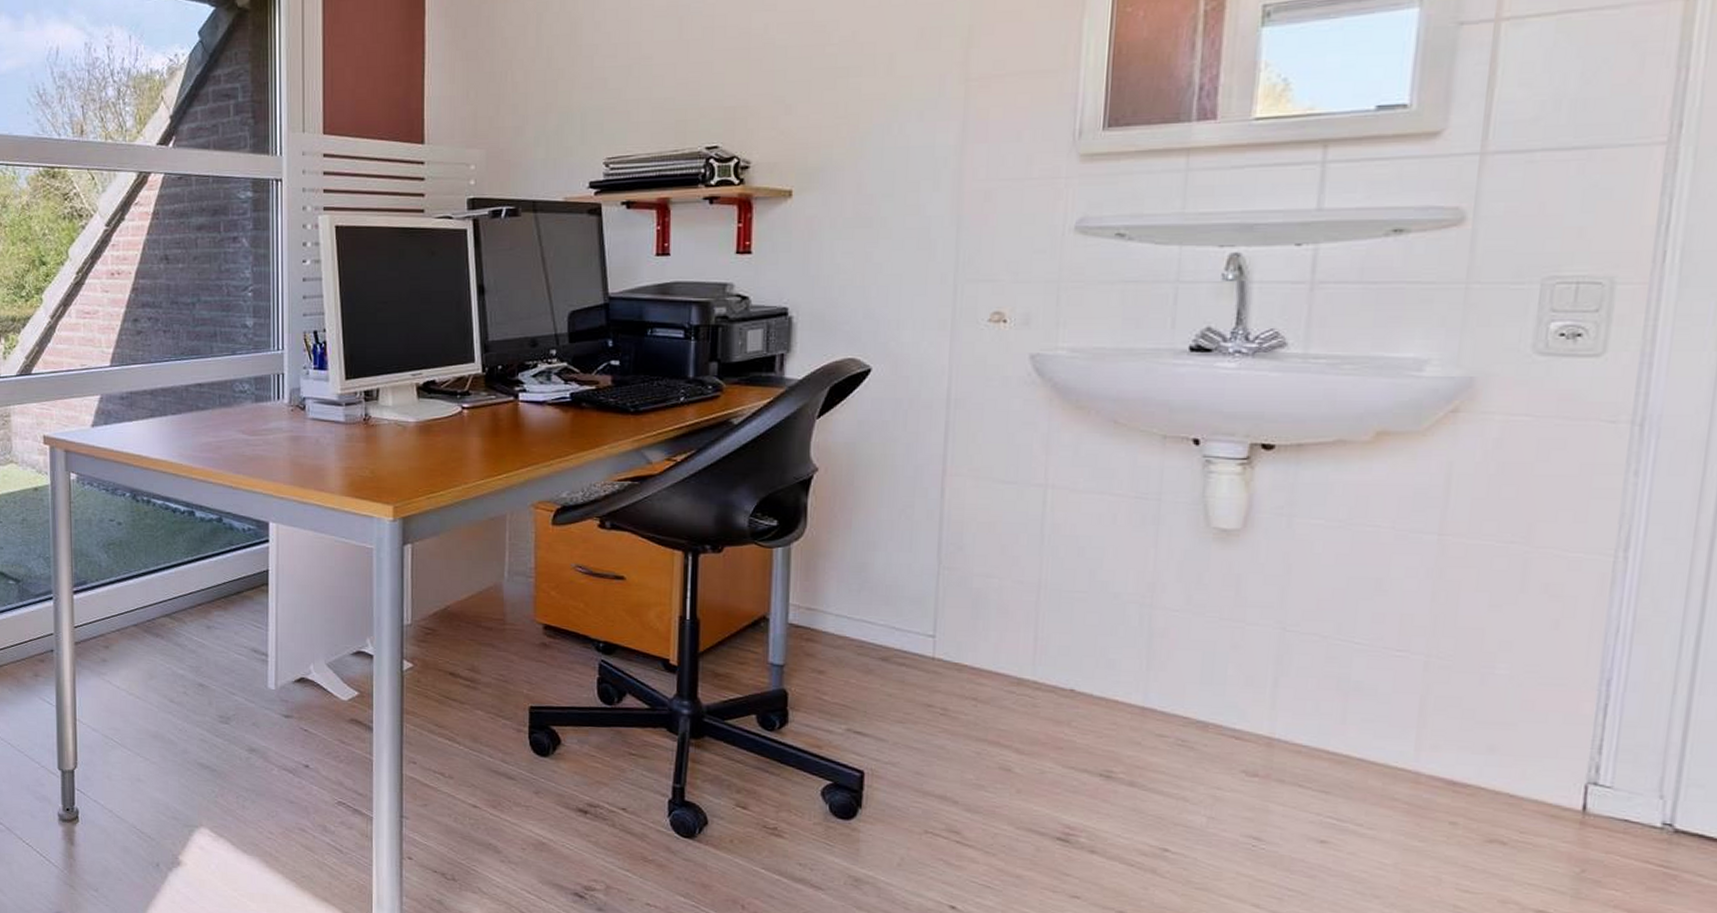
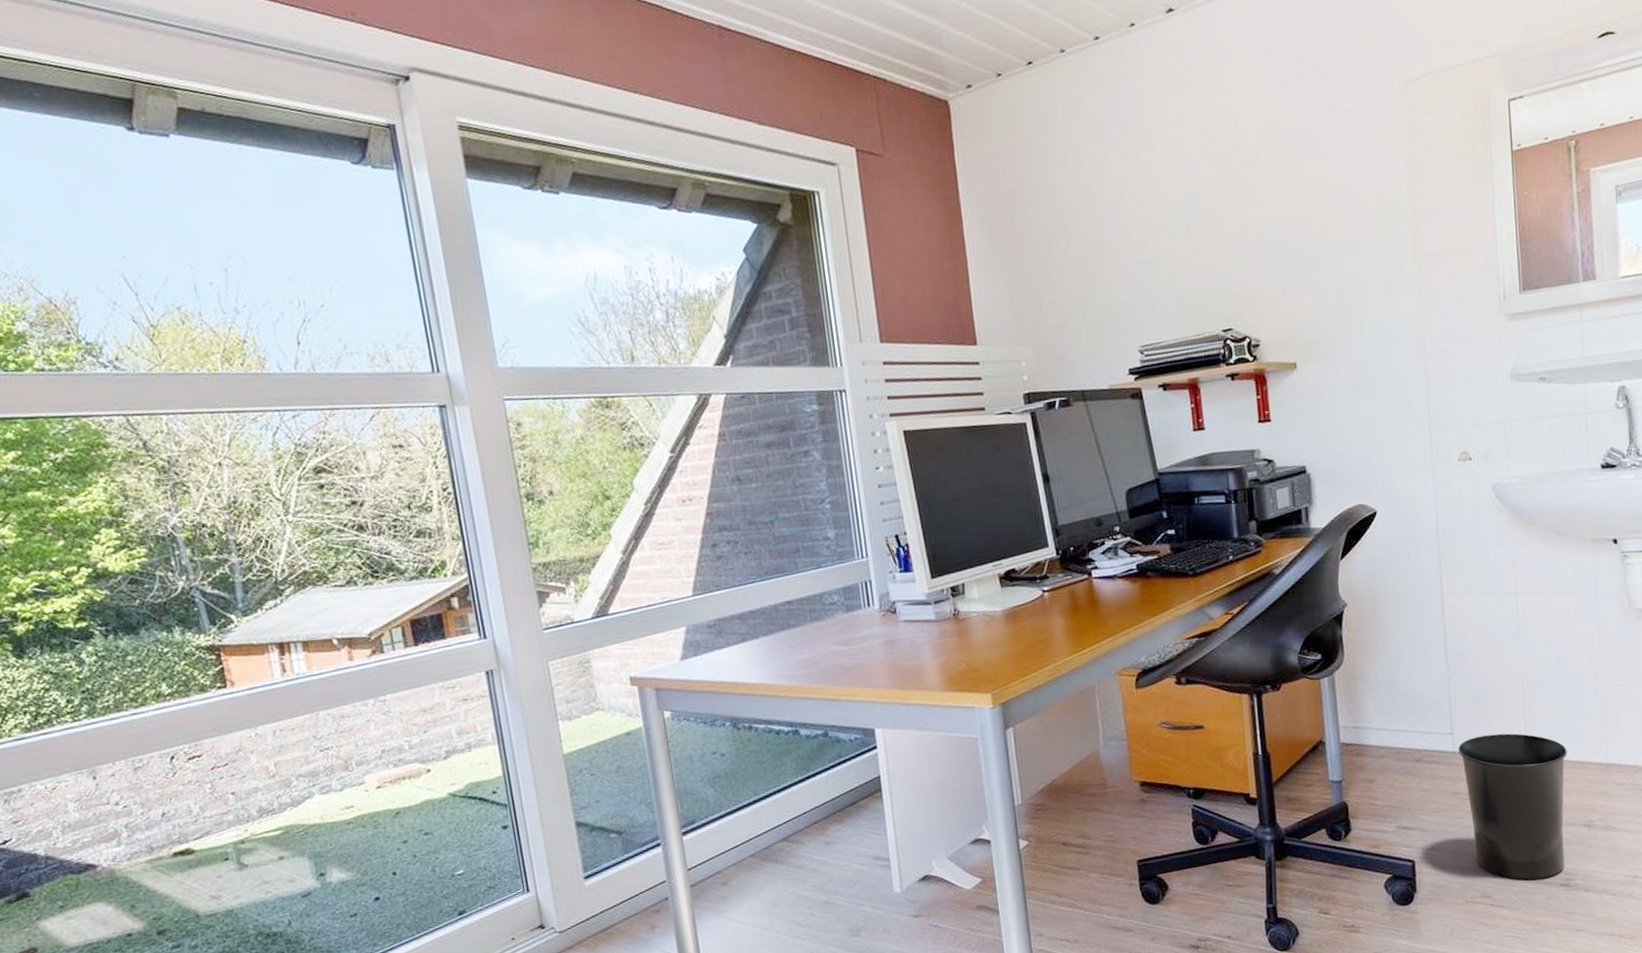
waste bin: none [940,645,1089,826] -> present [1458,733,1567,880]

